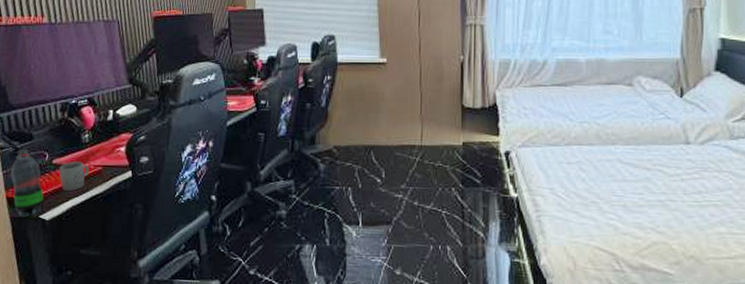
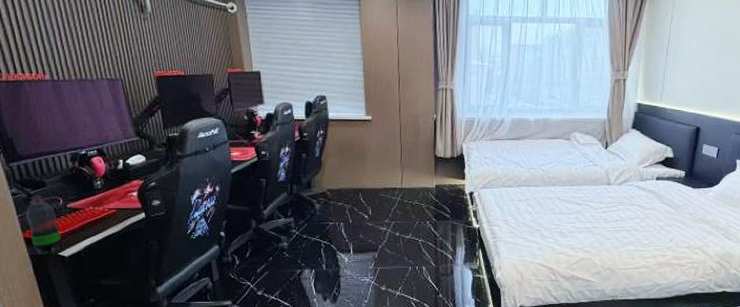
mug: present [58,161,90,192] -> none [74,205,105,232]

